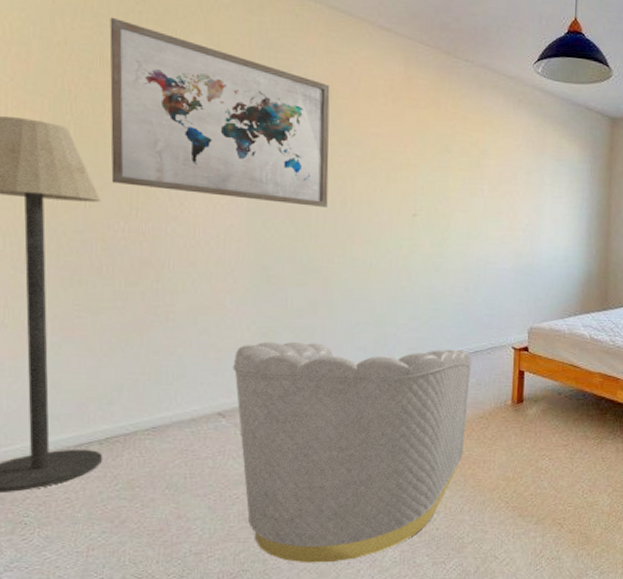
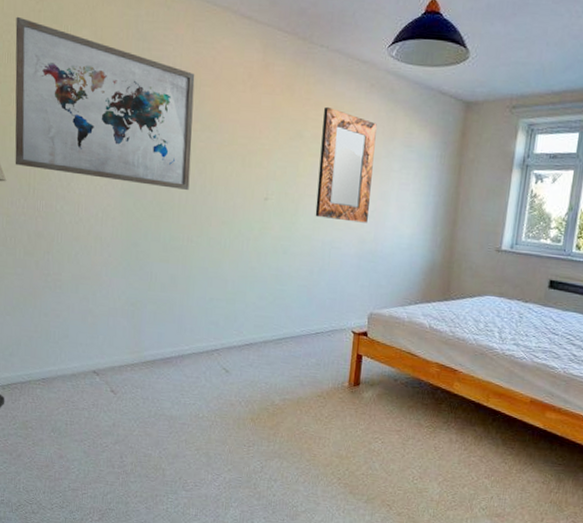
armchair: present [233,341,471,563] -> none [106,311,313,513]
home mirror: none [468,120,527,237] -> present [315,106,377,223]

